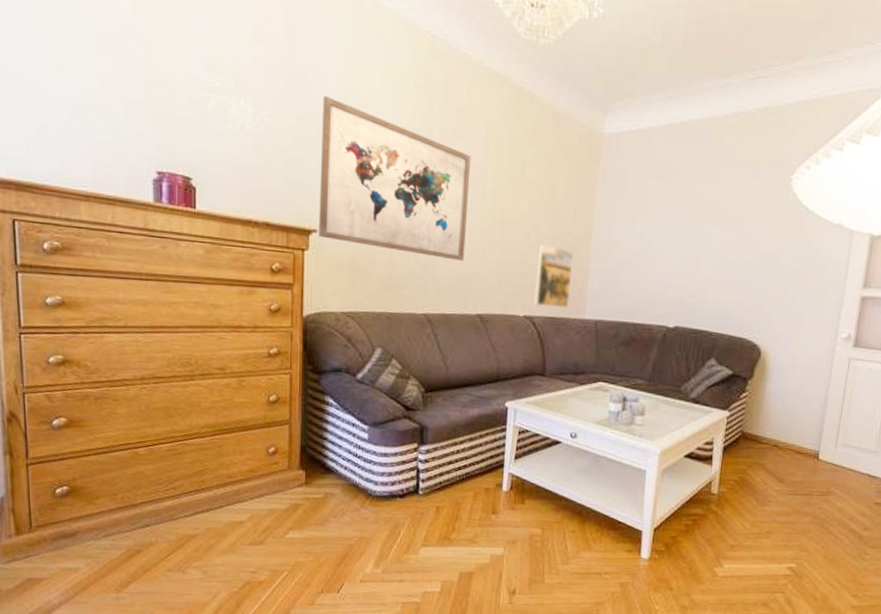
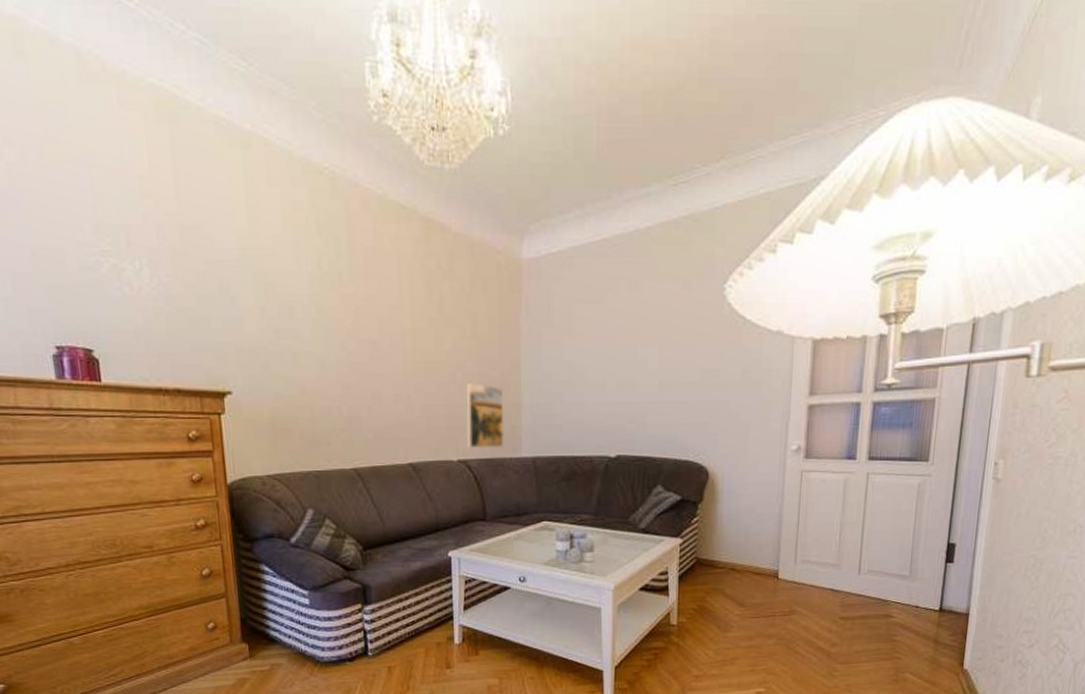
wall art: present [319,95,471,261] -> none [221,247,389,409]

